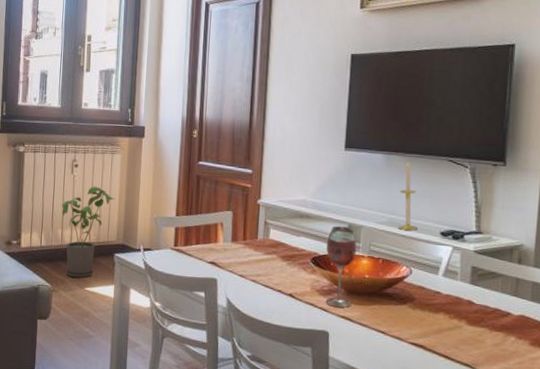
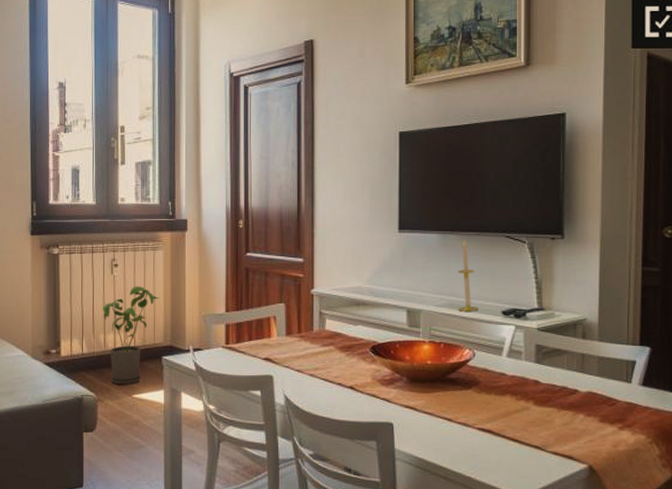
wineglass: present [325,226,357,308] -> none [386,312,417,397]

